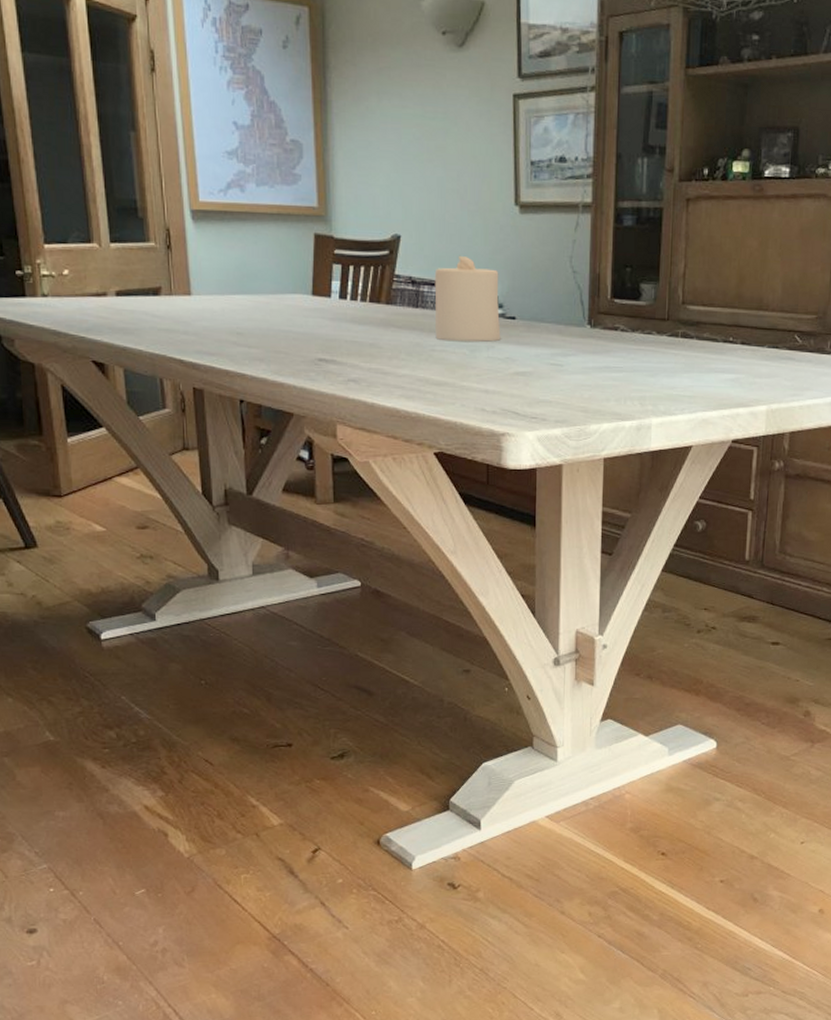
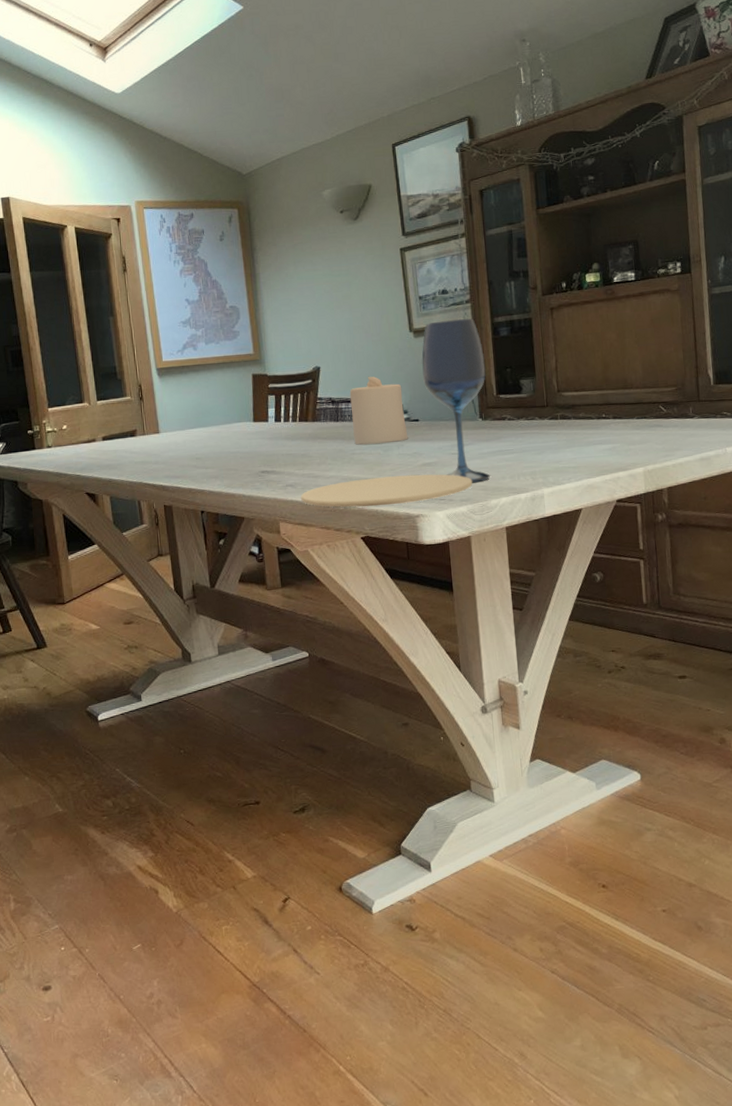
paper plate: none [364,382,572,418] -> present [300,474,473,507]
wineglass: none [525,196,602,401] -> present [421,318,490,482]

